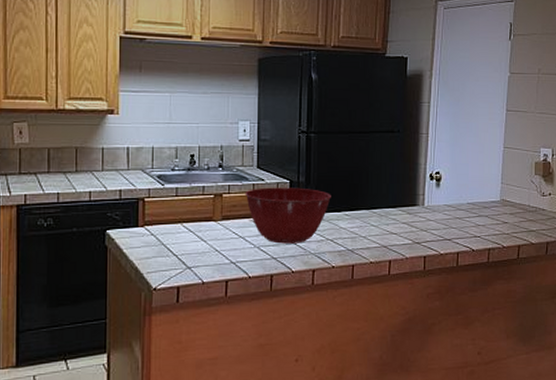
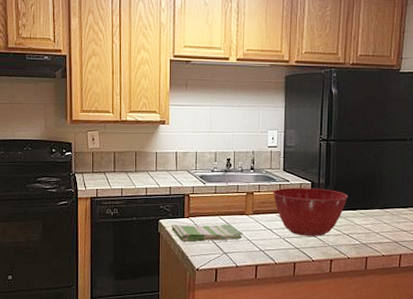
dish towel: none [122,232,211,257] -> present [172,224,244,242]

